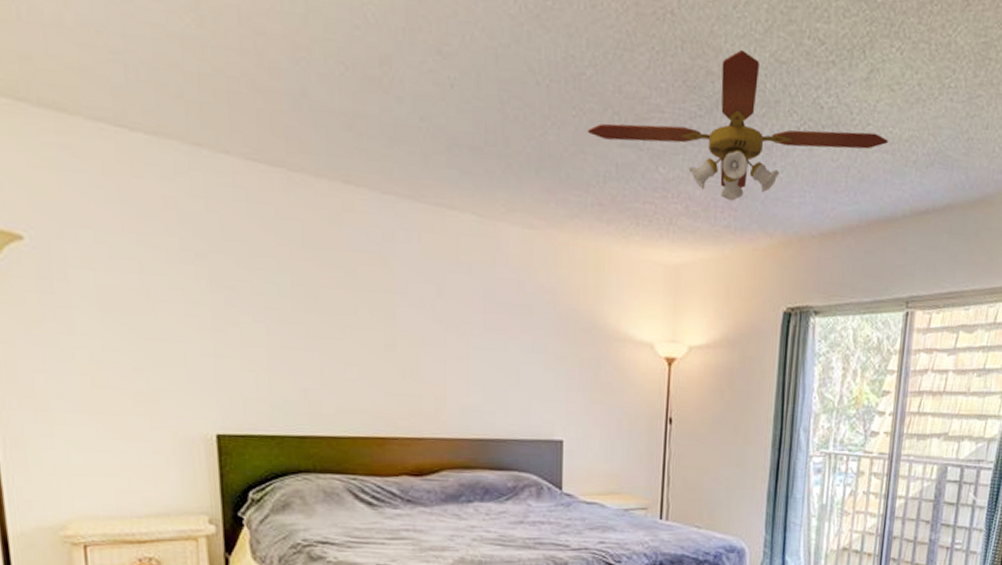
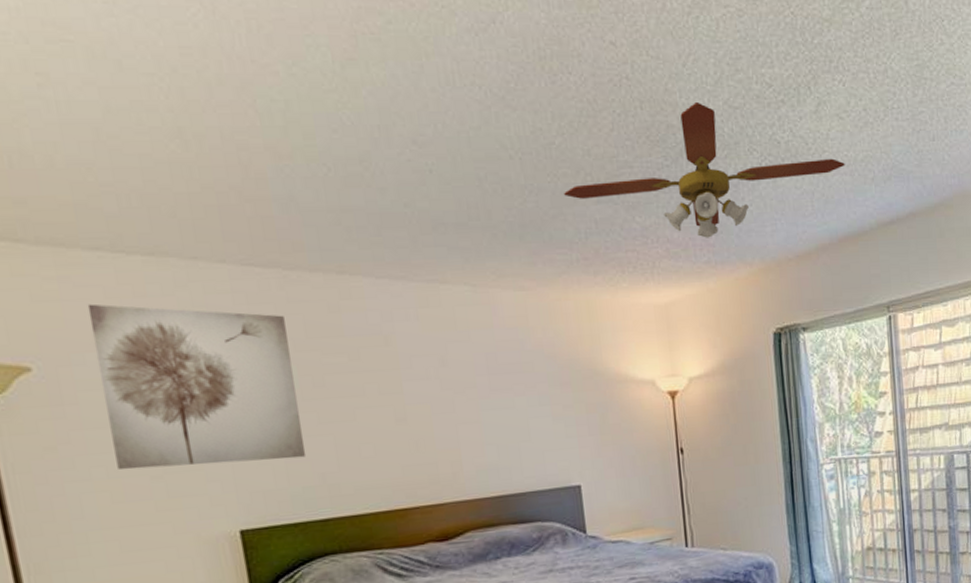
wall art: none [85,177,291,370] -> present [87,304,307,470]

